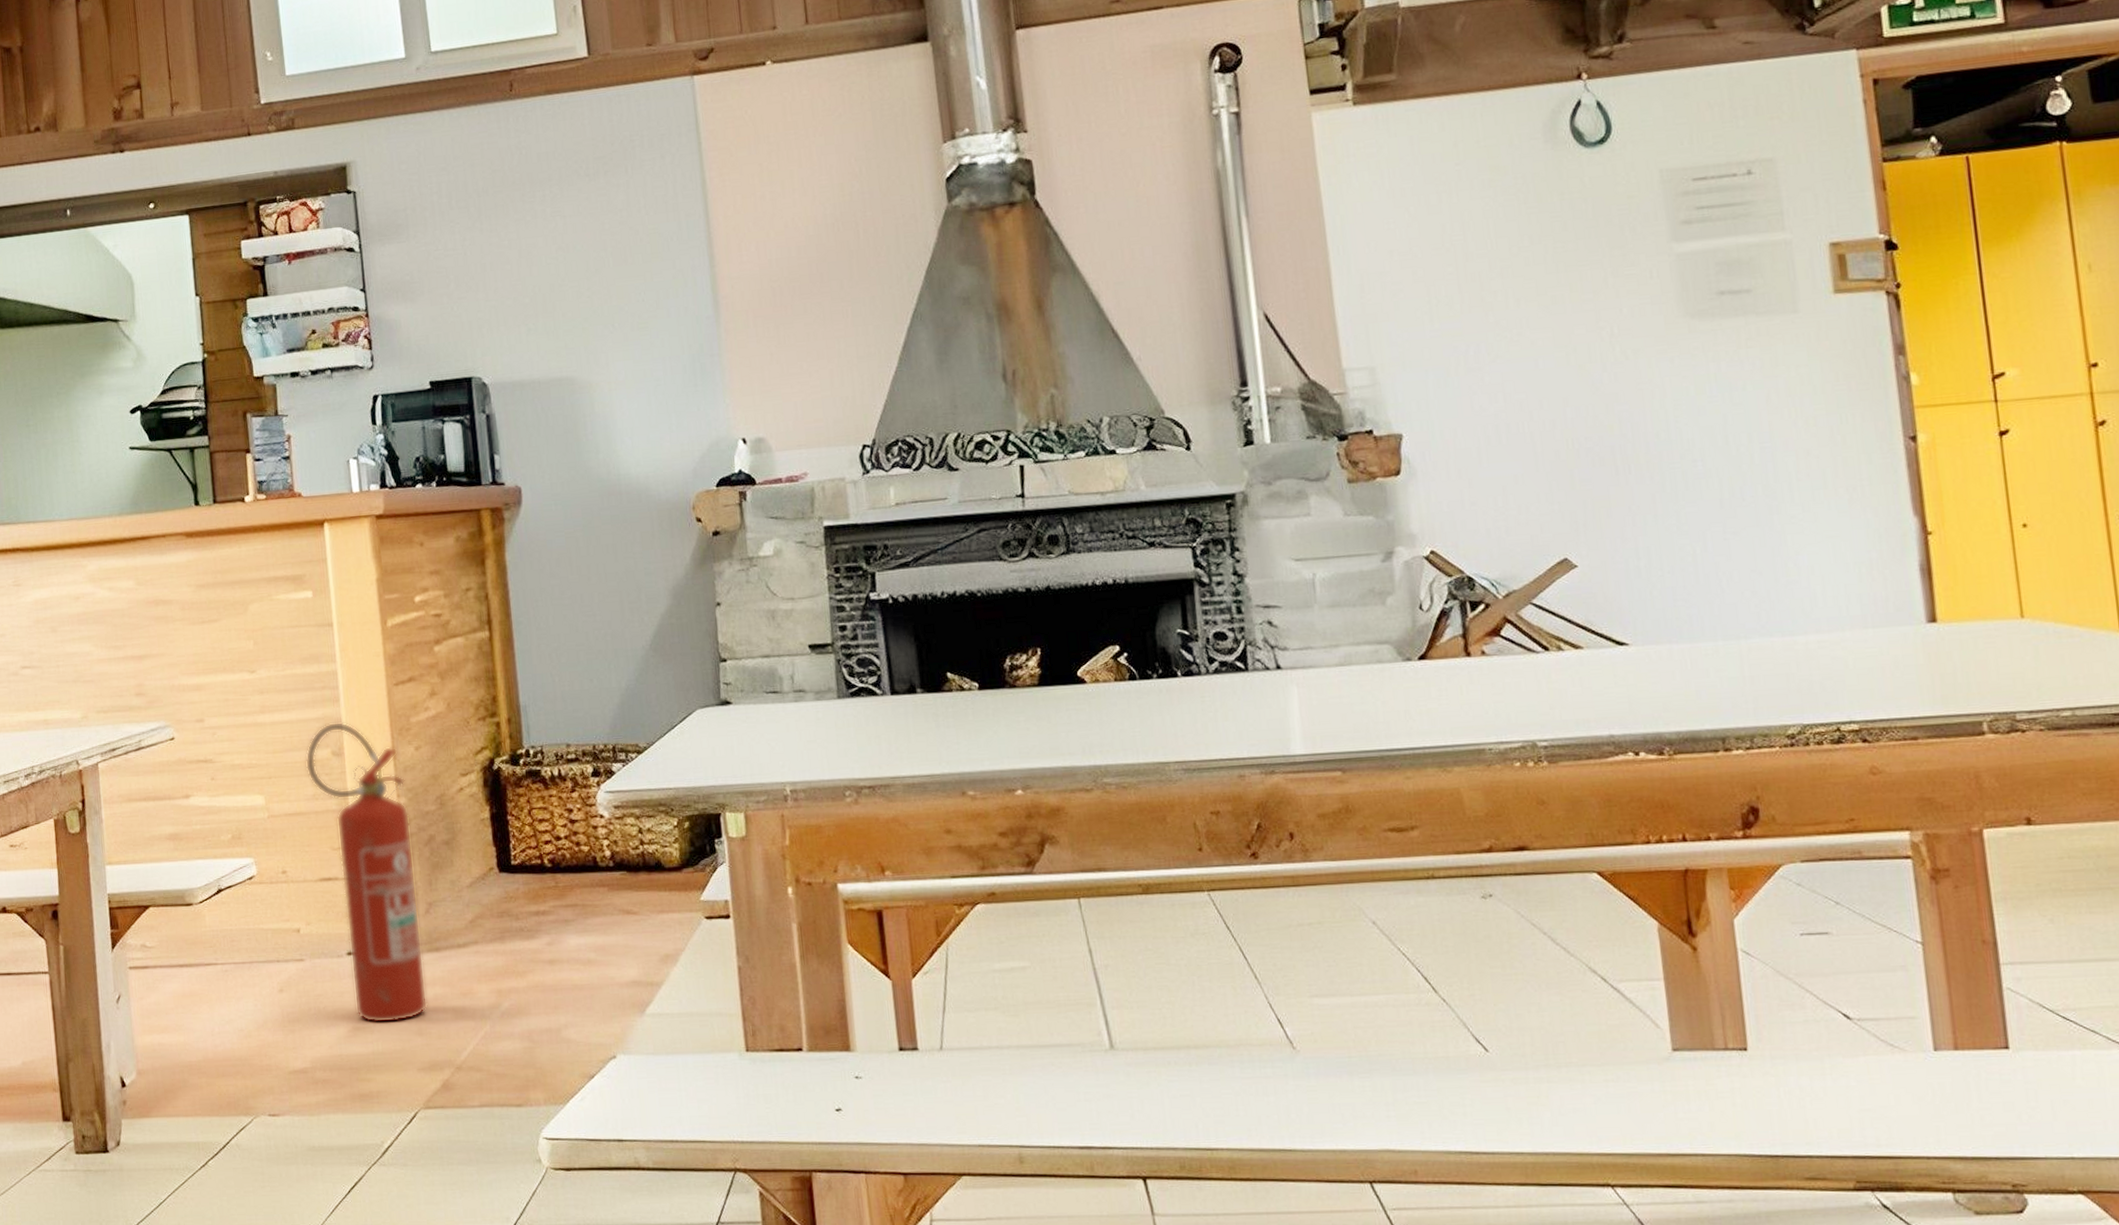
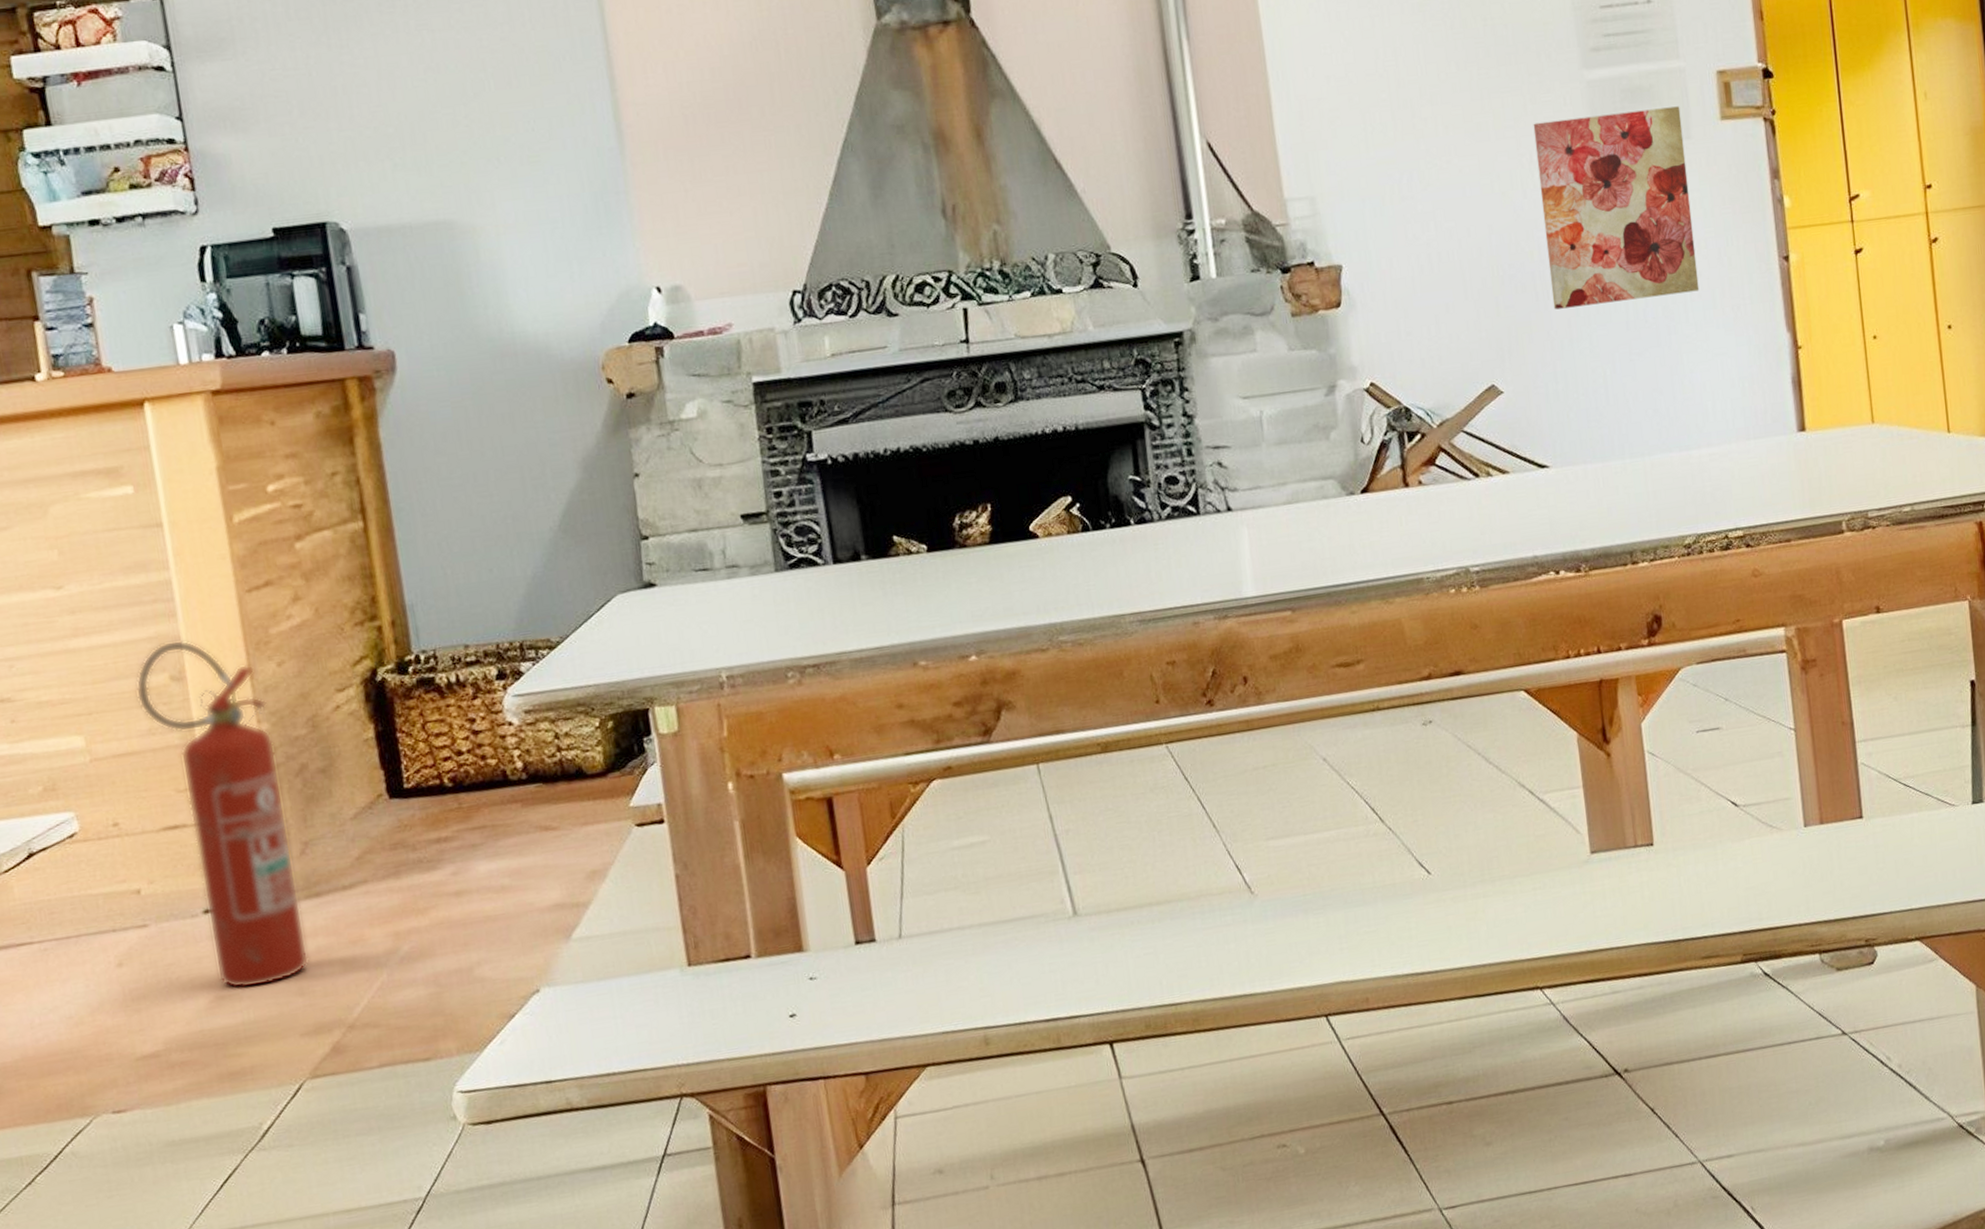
wall art: none [1614,279,1807,485] -> present [1533,106,1700,310]

